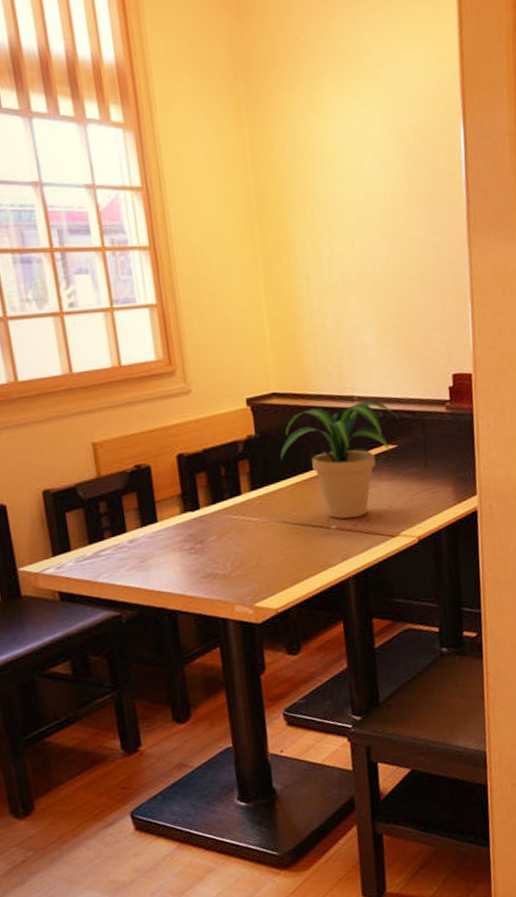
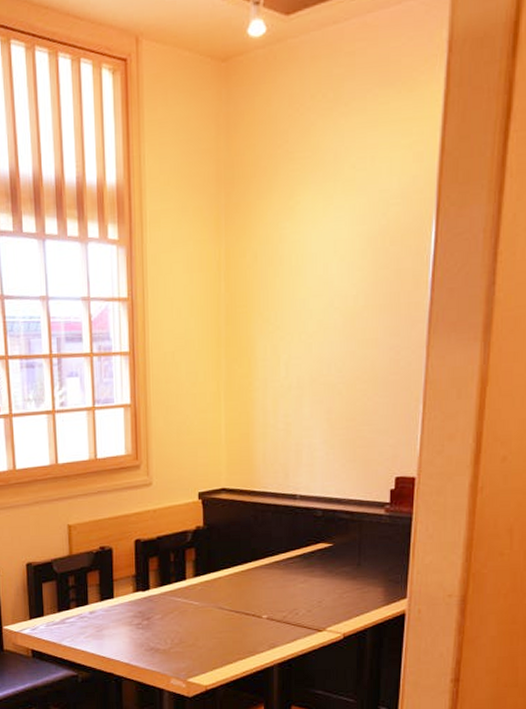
potted plant: present [280,400,399,519] -> none [223,499,338,610]

